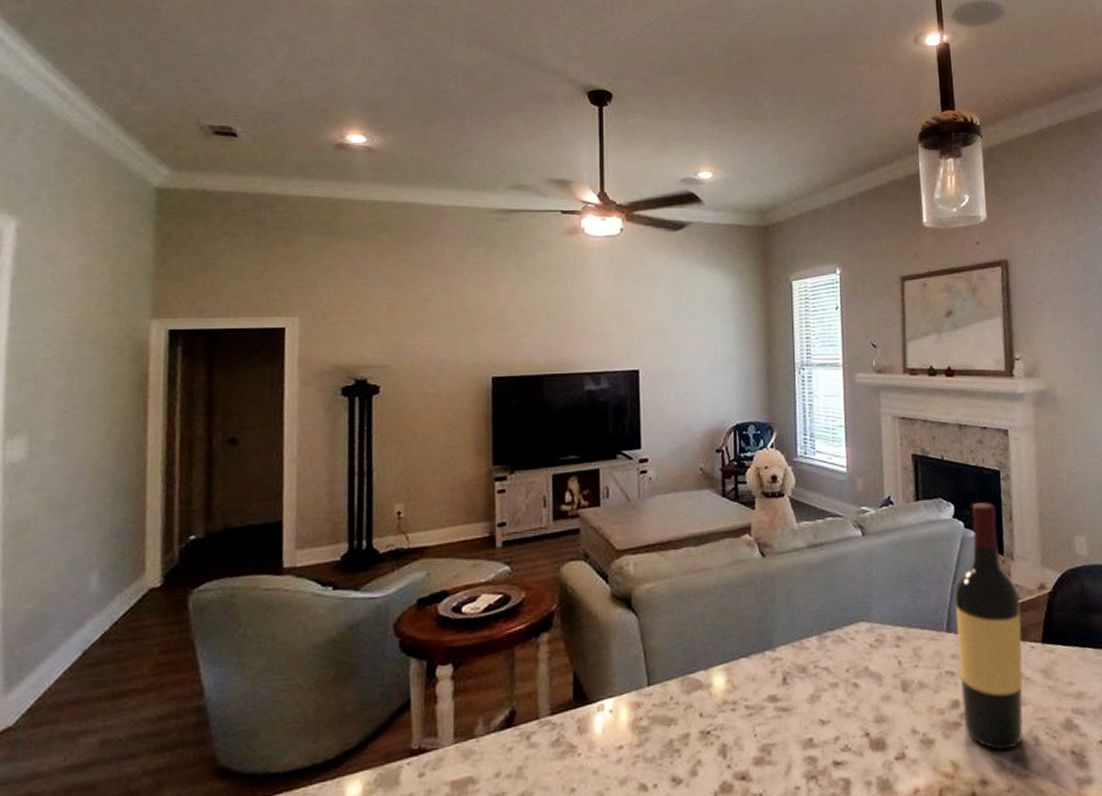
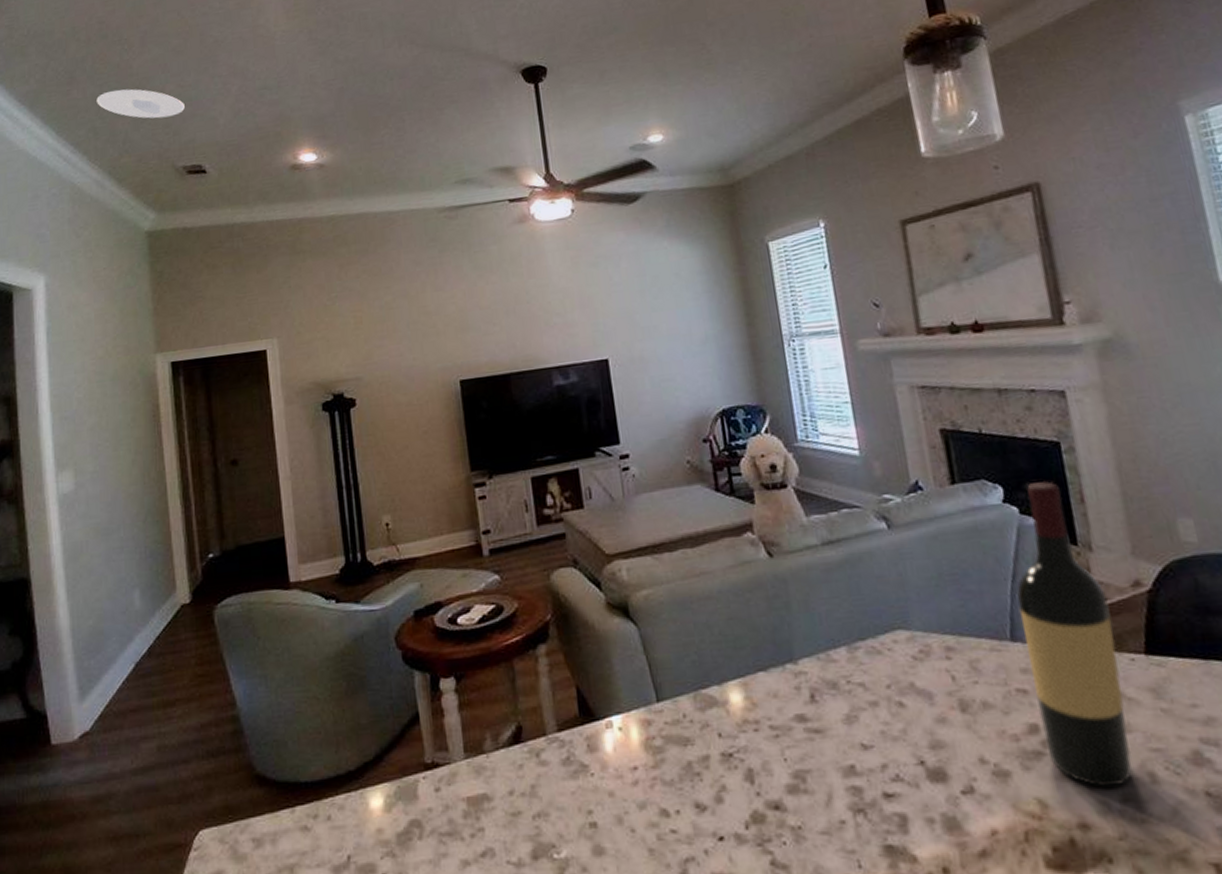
recessed light: none [110,30,220,71] -> present [96,88,185,119]

